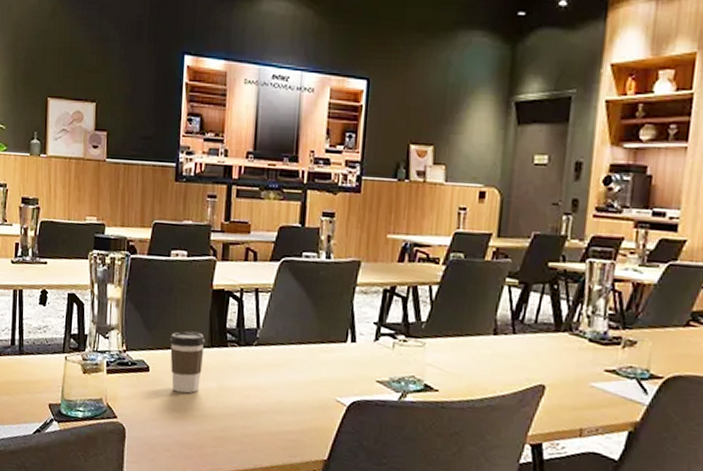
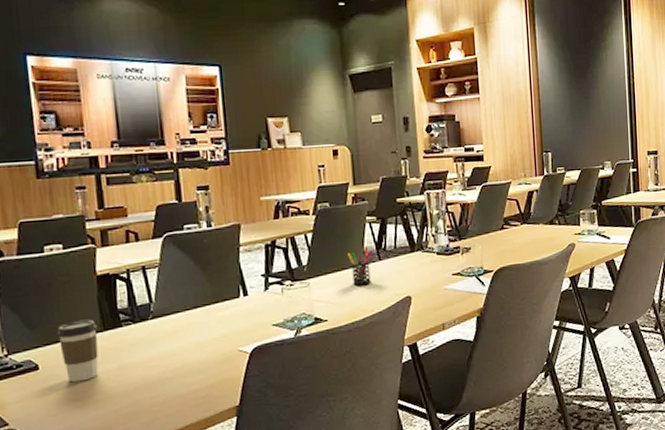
pen holder: none [475,312,507,360] -> present [348,245,373,286]

